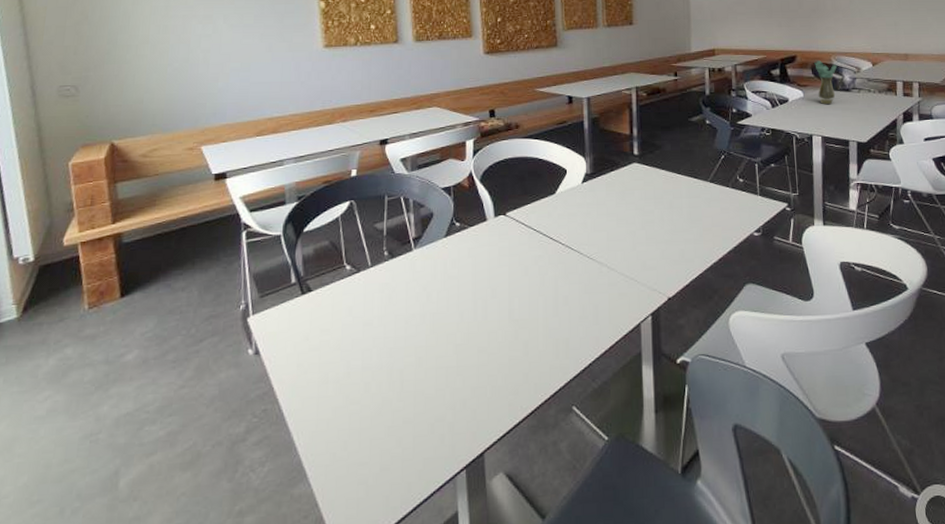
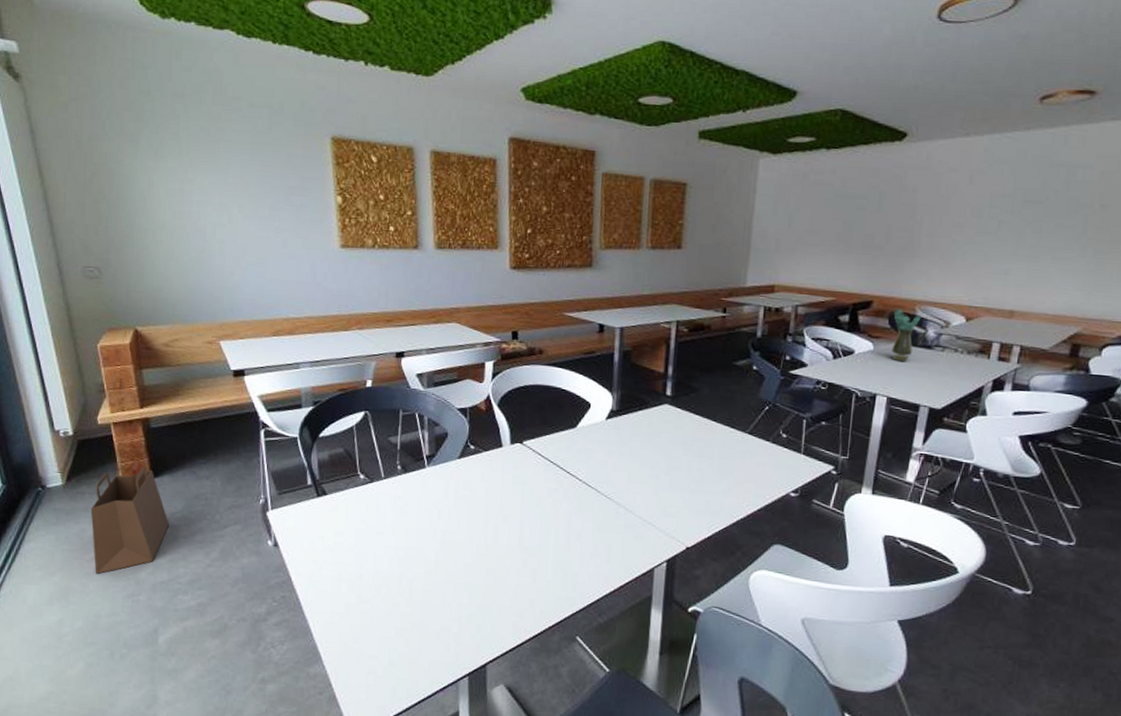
shopping bag: none [47,285,138,417] -> present [90,466,169,575]

